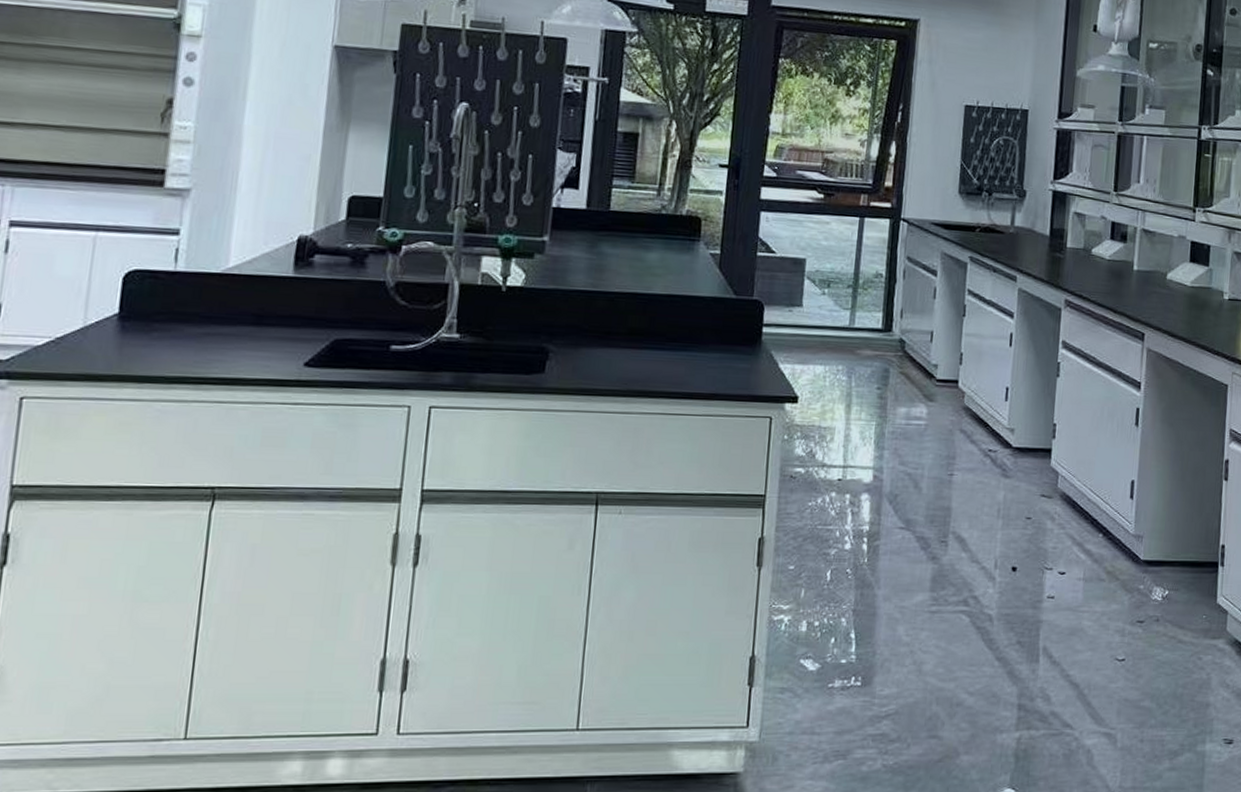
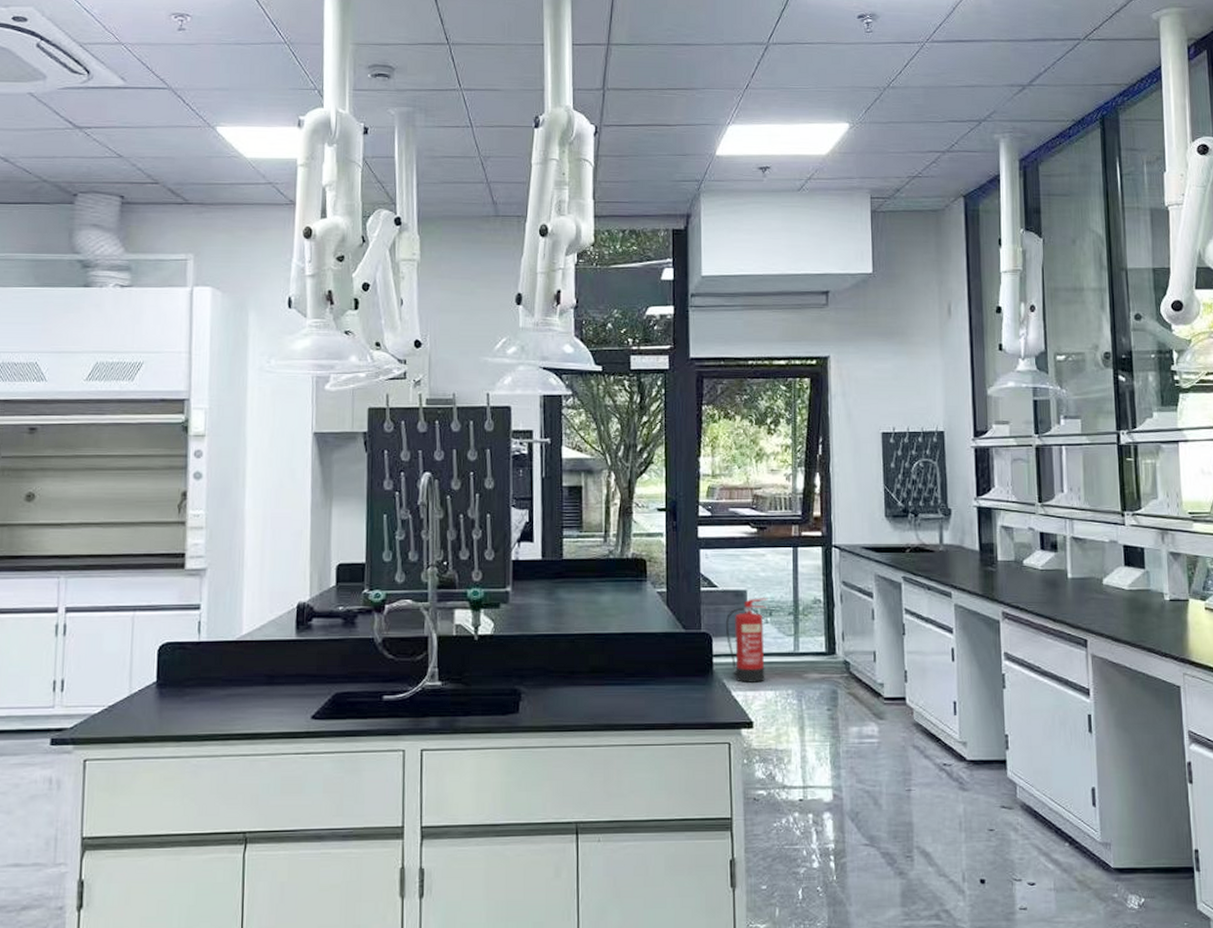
fire extinguisher: none [779,267,828,356] -> present [725,598,768,683]

